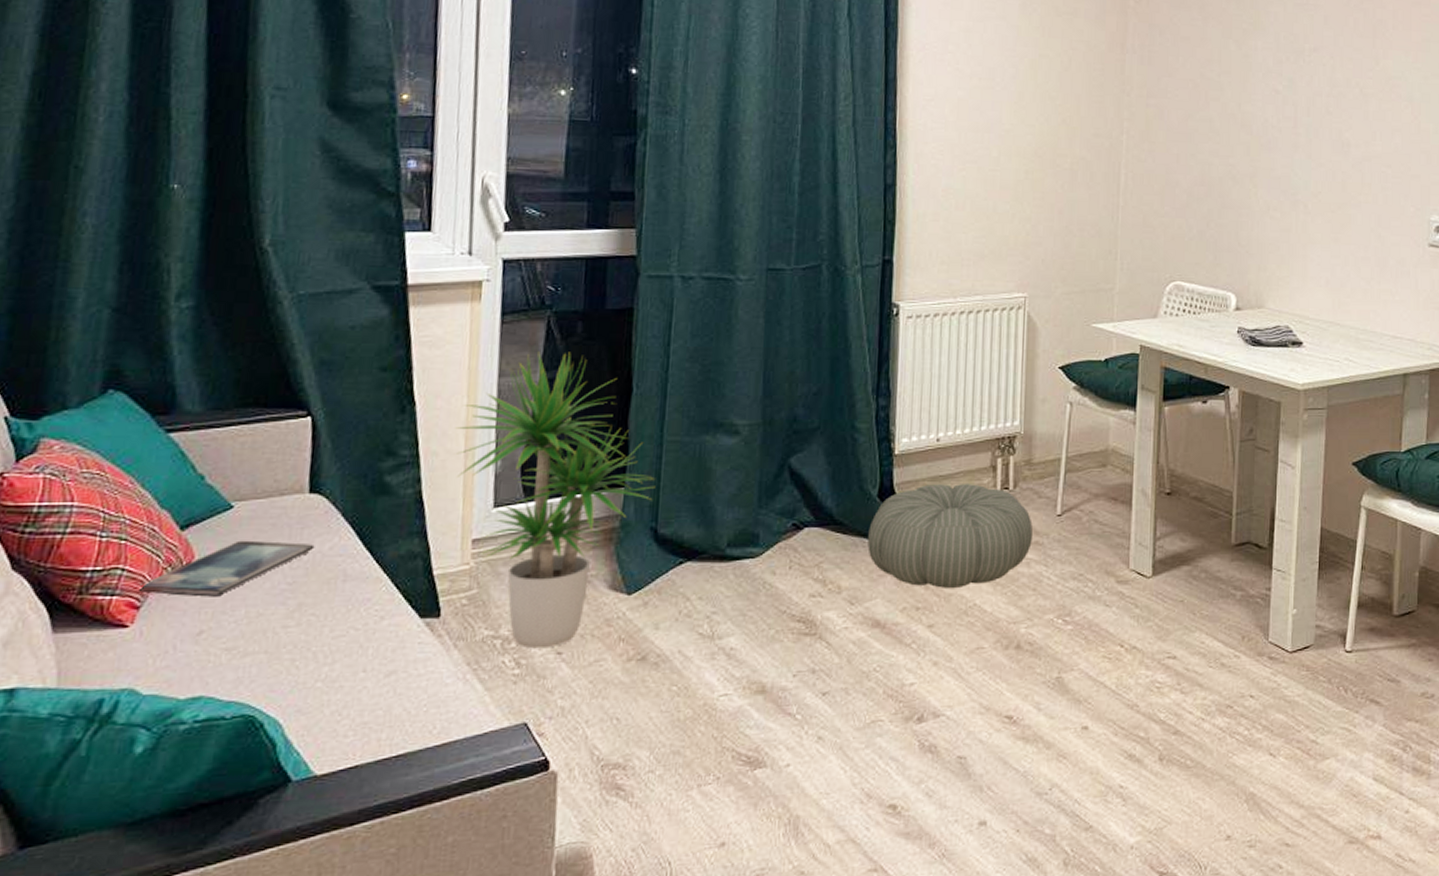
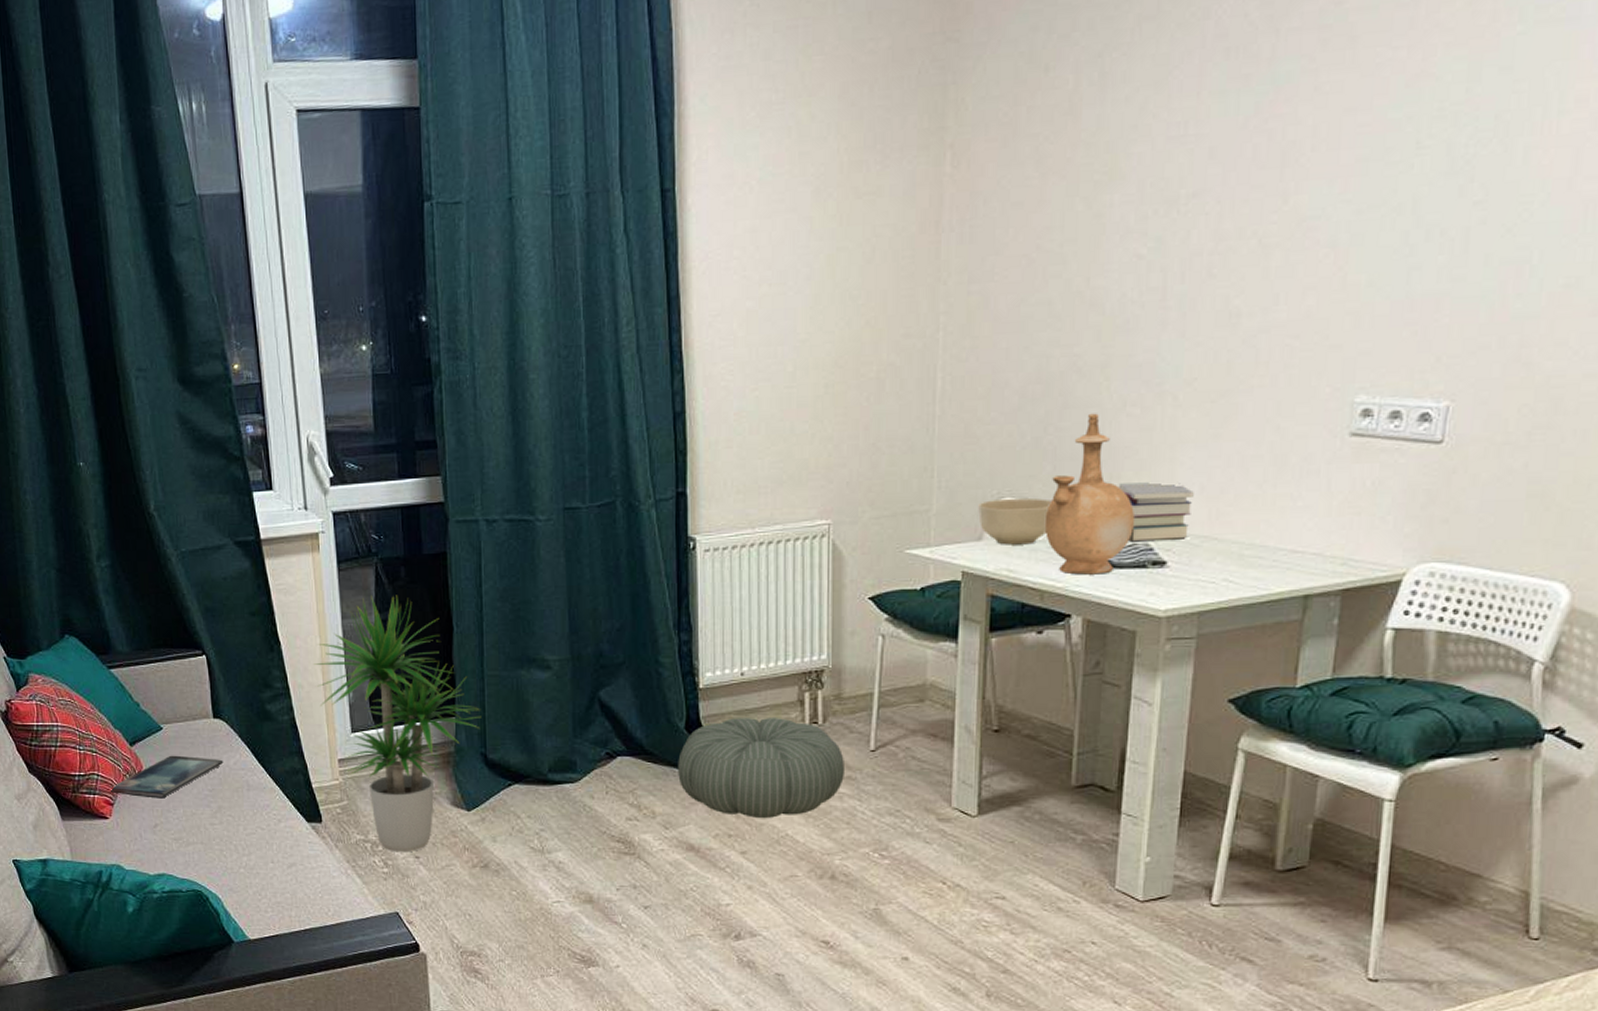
bowl: none [1154,281,1213,323] -> present [978,497,1052,545]
vase: none [1207,214,1279,352] -> present [1044,413,1136,575]
books: none [1265,274,1321,325] -> present [1118,482,1194,542]

